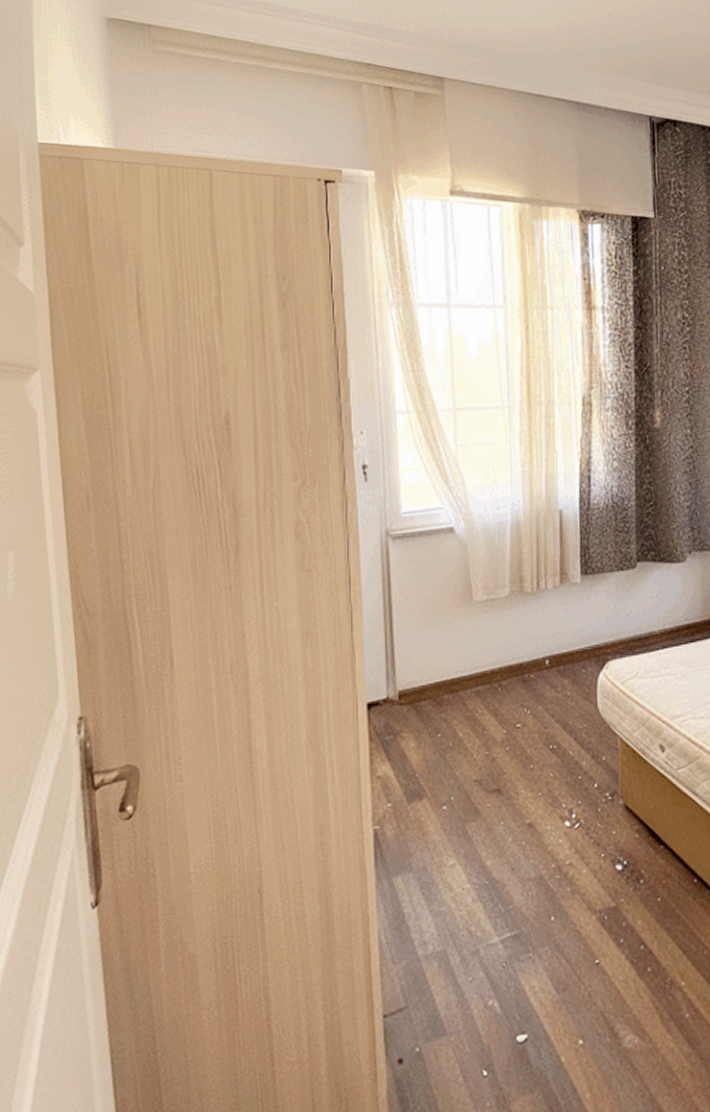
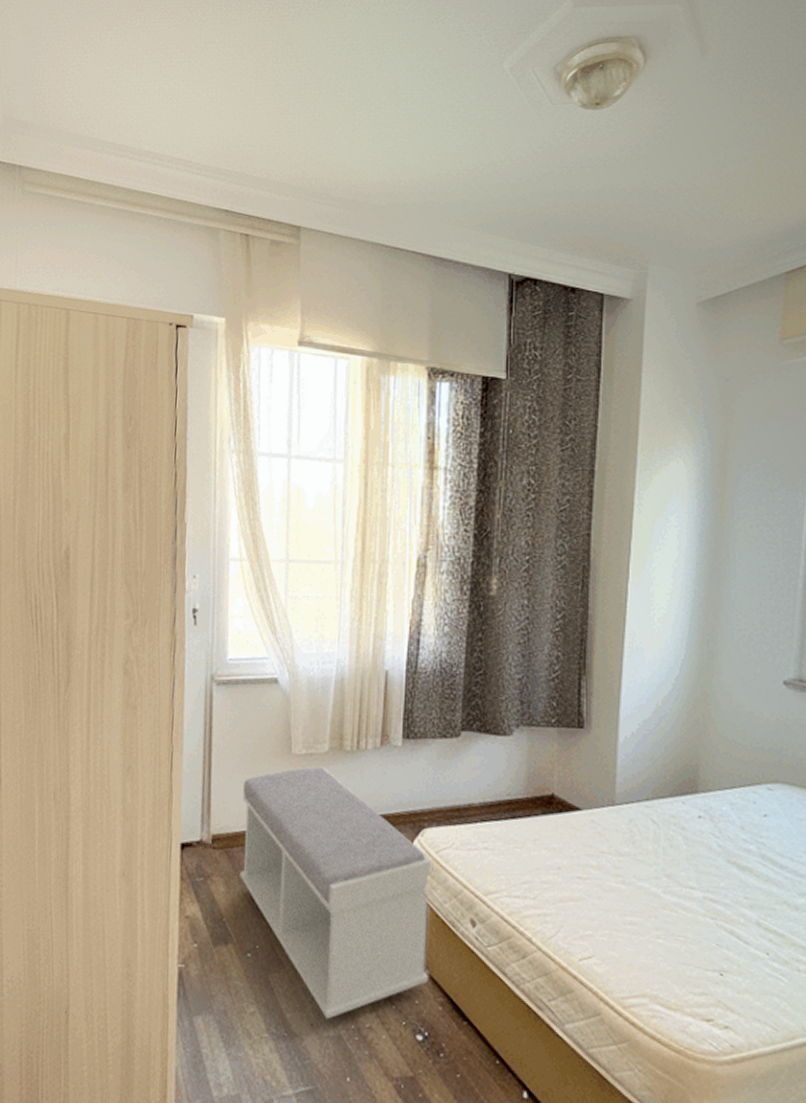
bench: none [426,612,623,862] -> present [239,767,434,1020]

